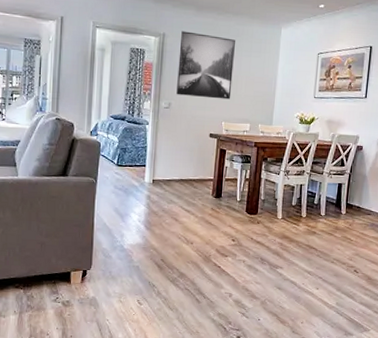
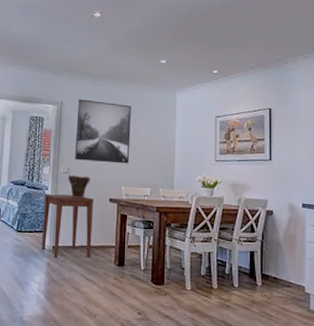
side table: none [142,128,195,191] -> present [42,193,94,259]
decorative urn: none [169,110,192,134] -> present [68,175,91,199]

